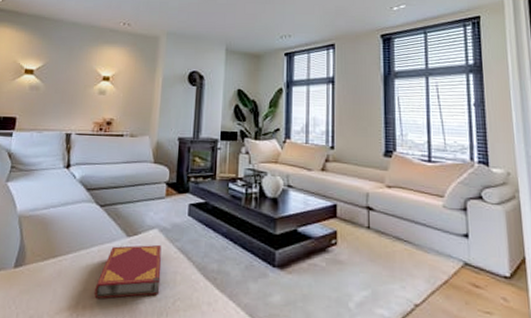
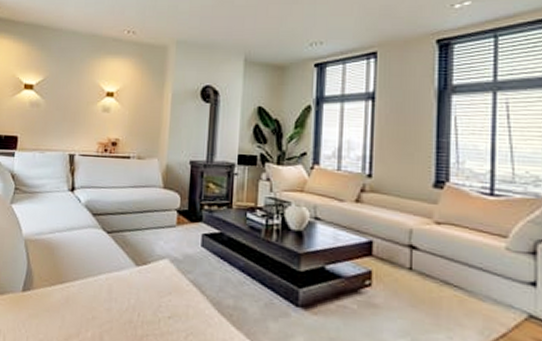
hardback book: present [94,244,162,299] -> none [103,275,173,328]

